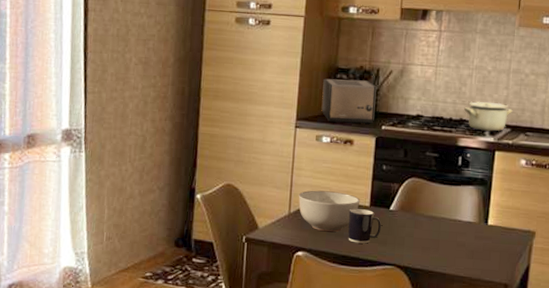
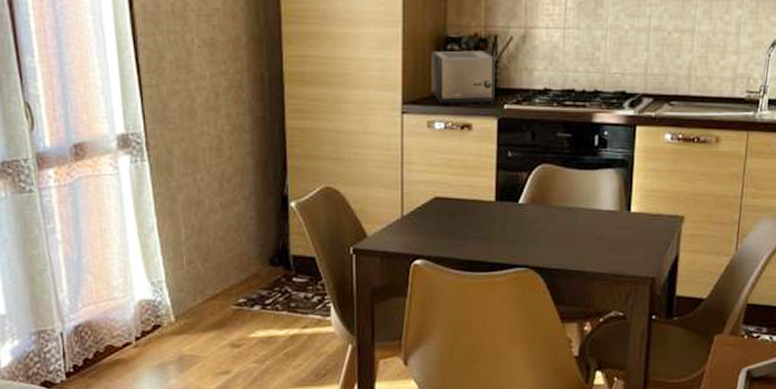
bowl: present [298,190,361,232] -> none [411,187,484,235]
mug: present [348,208,382,244] -> none [471,205,510,245]
saucepan: present [464,101,513,132] -> none [599,68,655,104]

